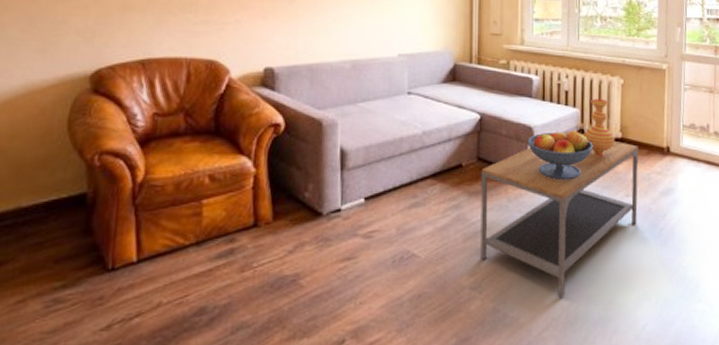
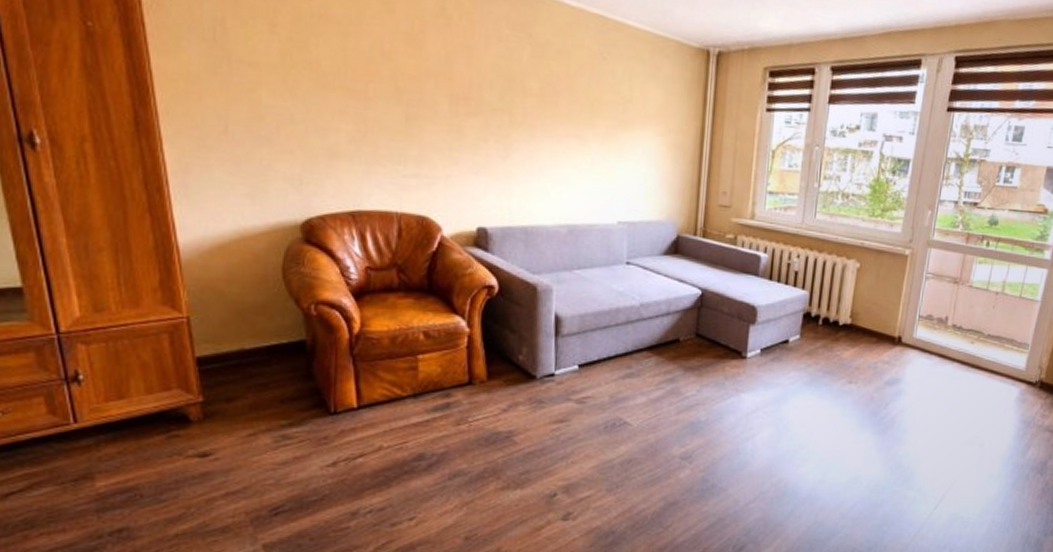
coffee table: present [481,130,639,299] -> none [693,312,868,475]
fruit bowl: present [527,130,593,181] -> none [749,311,819,363]
vase: present [584,98,615,156] -> none [810,281,844,341]

